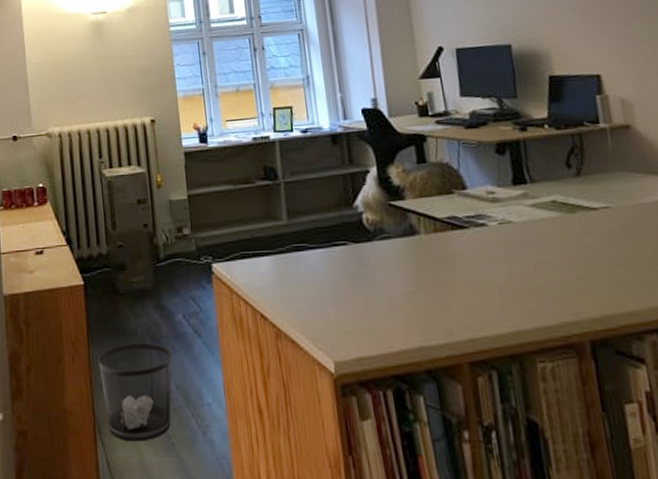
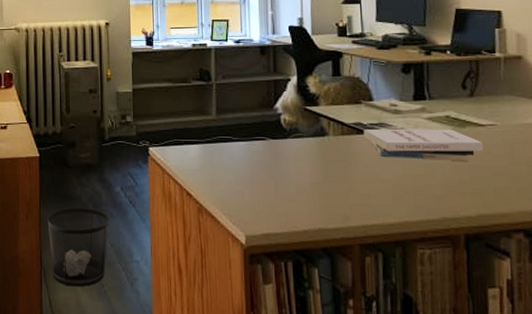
books: none [458,216,600,255] -> present [363,128,484,162]

